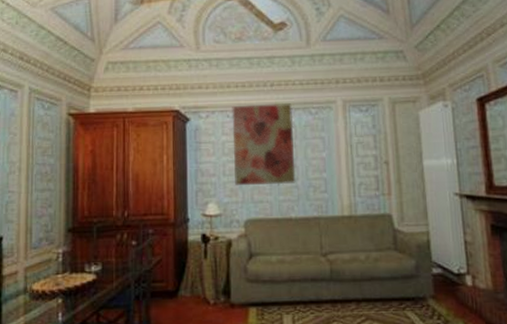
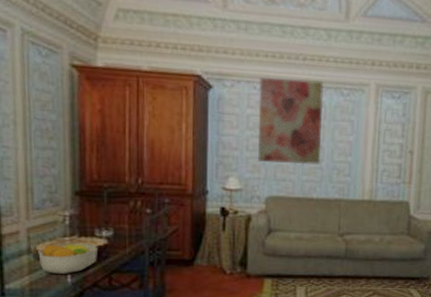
fruit bowl: none [33,279,87,313] -> present [38,242,97,274]

